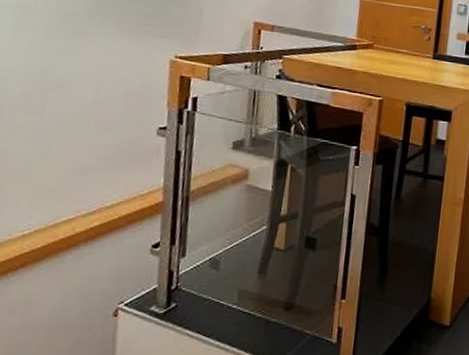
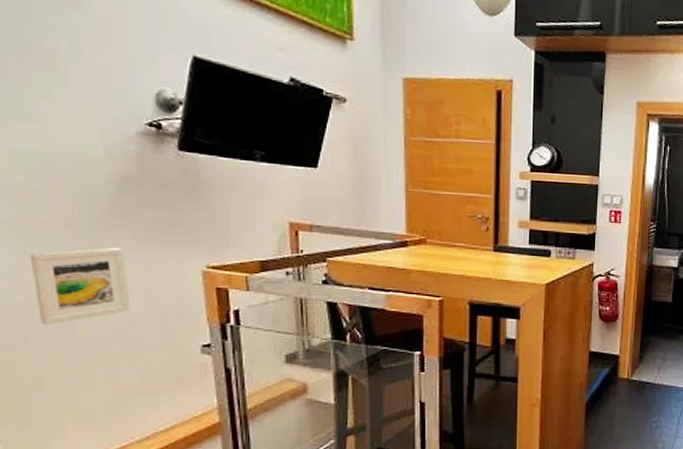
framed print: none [16,34,104,100] -> present [29,247,131,325]

